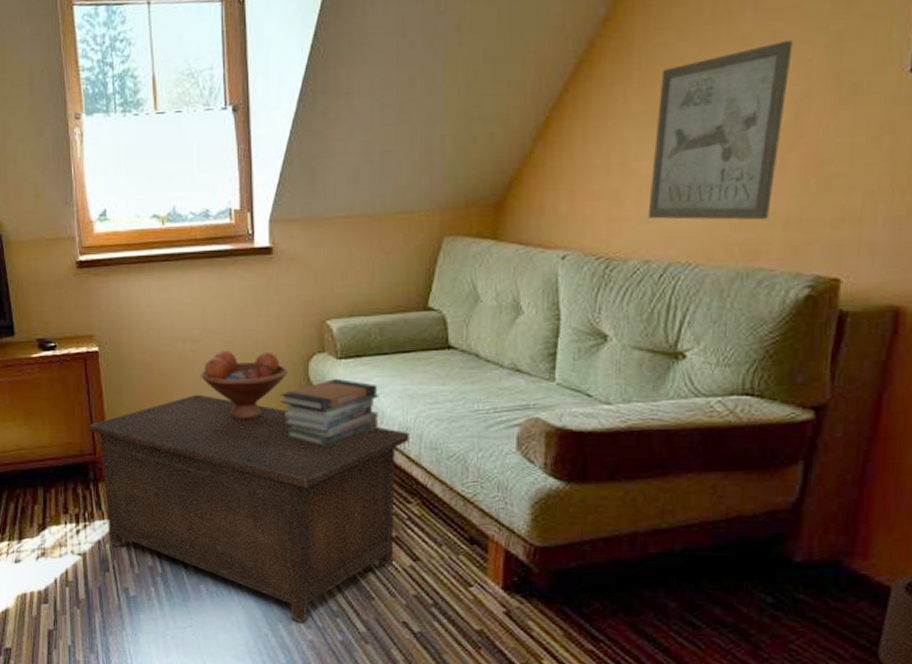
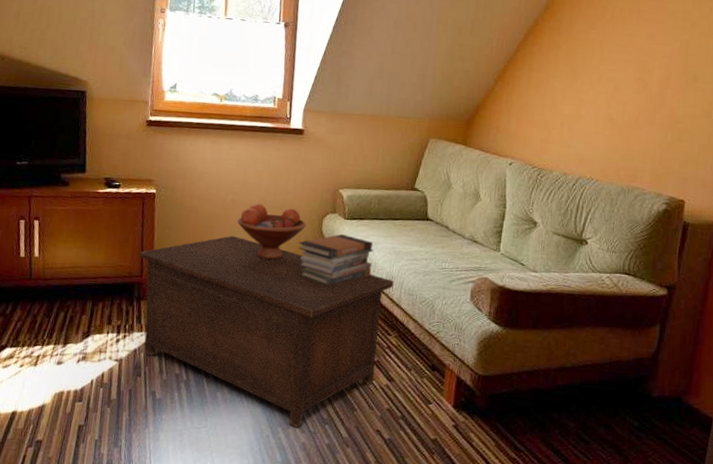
wall art: present [647,39,793,220] -> none [567,40,660,156]

